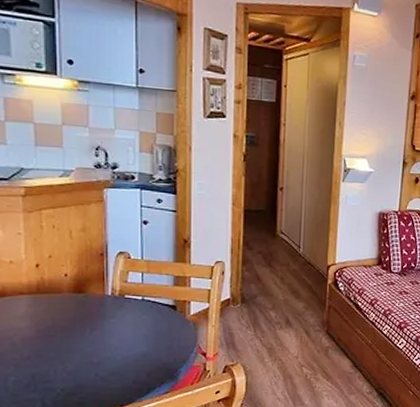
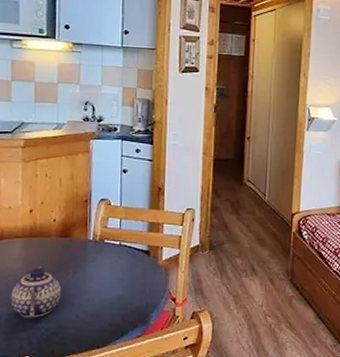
teapot: none [19,324,78,379] -> present [11,266,62,318]

